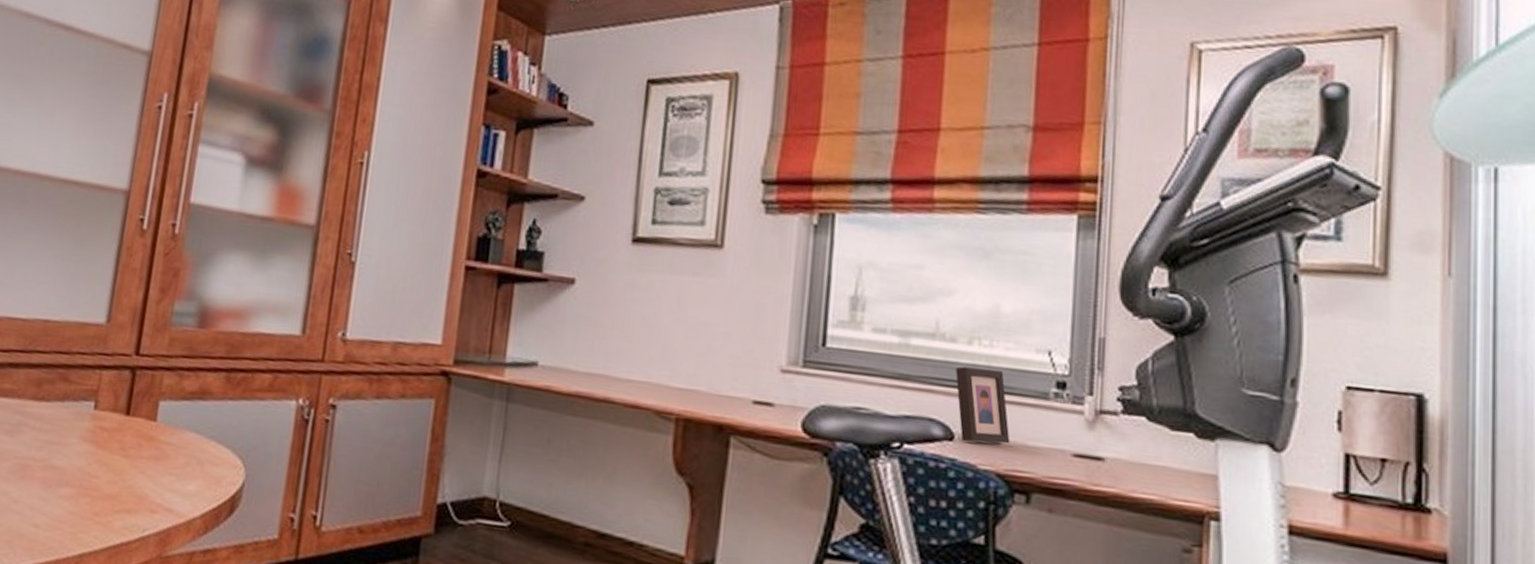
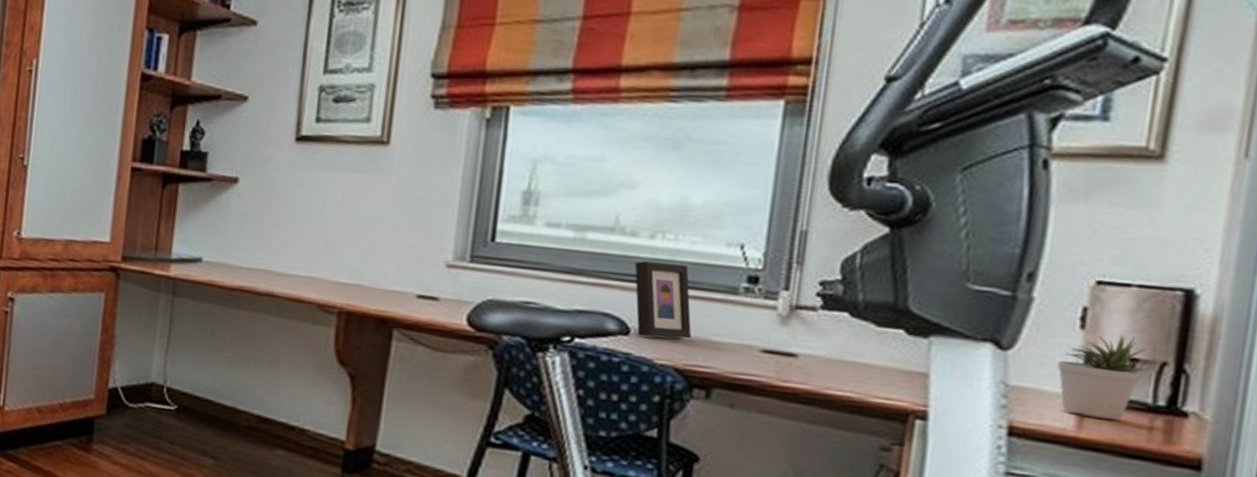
potted plant: none [1323,437,1399,518] -> present [1057,335,1153,421]

